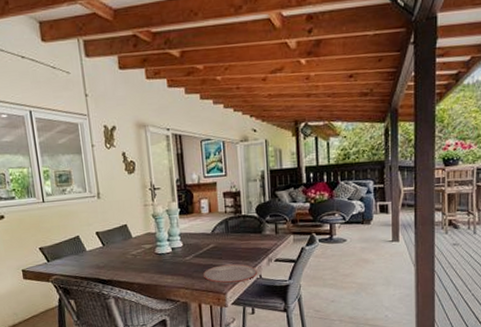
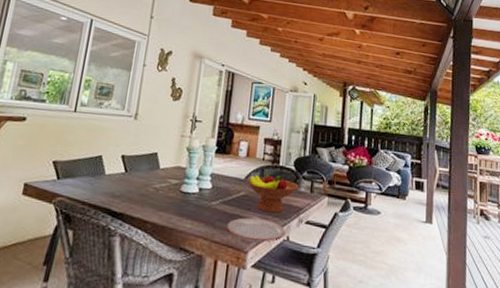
fruit bowl: none [214,224,264,258] -> present [247,173,299,213]

